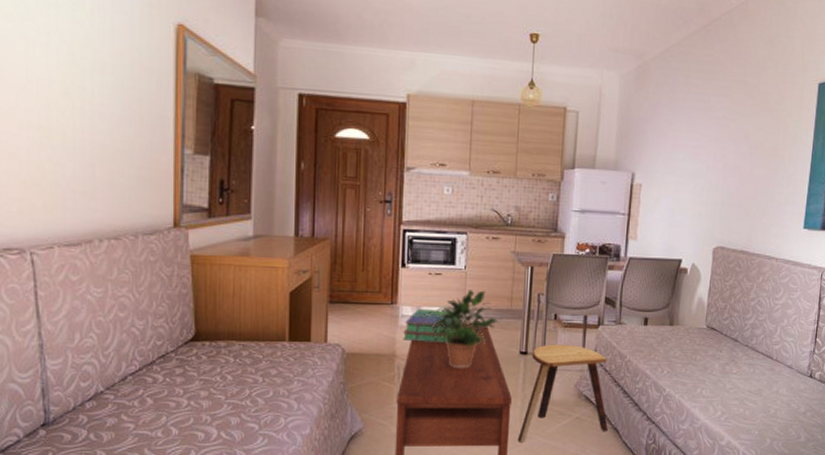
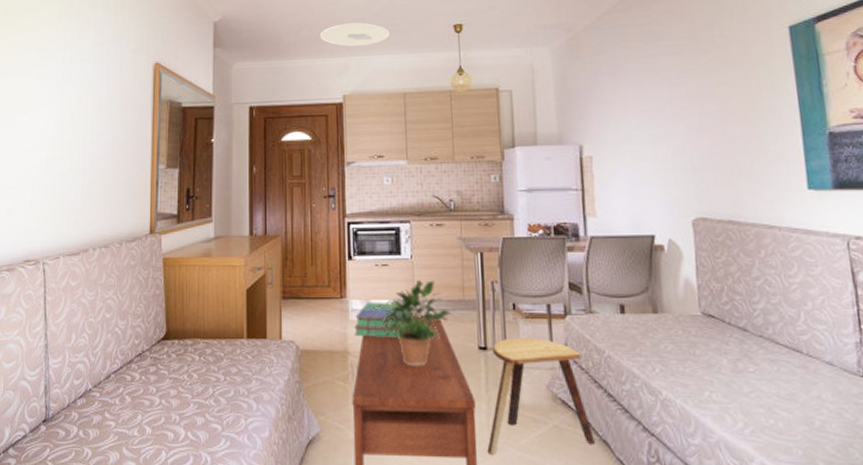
ceiling light: none [385,12,463,43] -> present [320,22,390,47]

